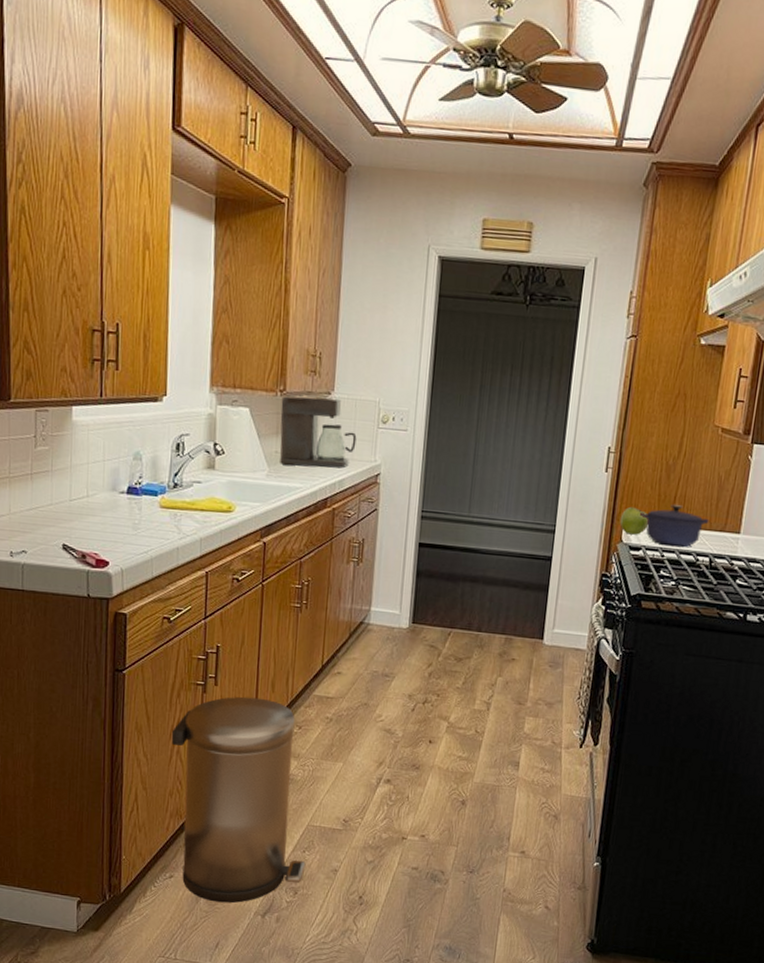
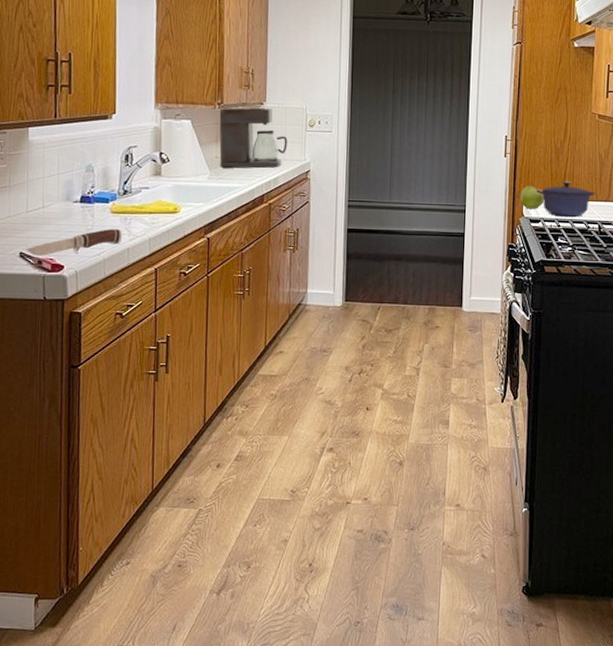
knife: none [69,525,172,550] -> present [26,229,123,256]
pedal bin: present [171,696,306,903] -> none [125,381,257,584]

